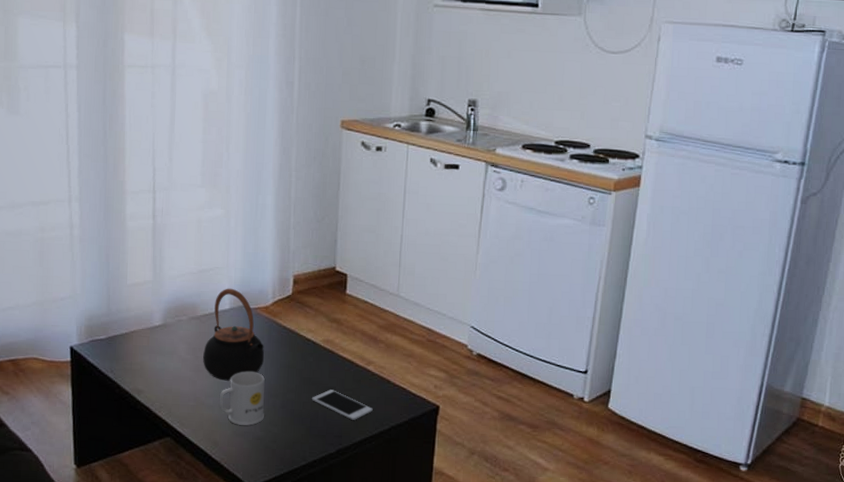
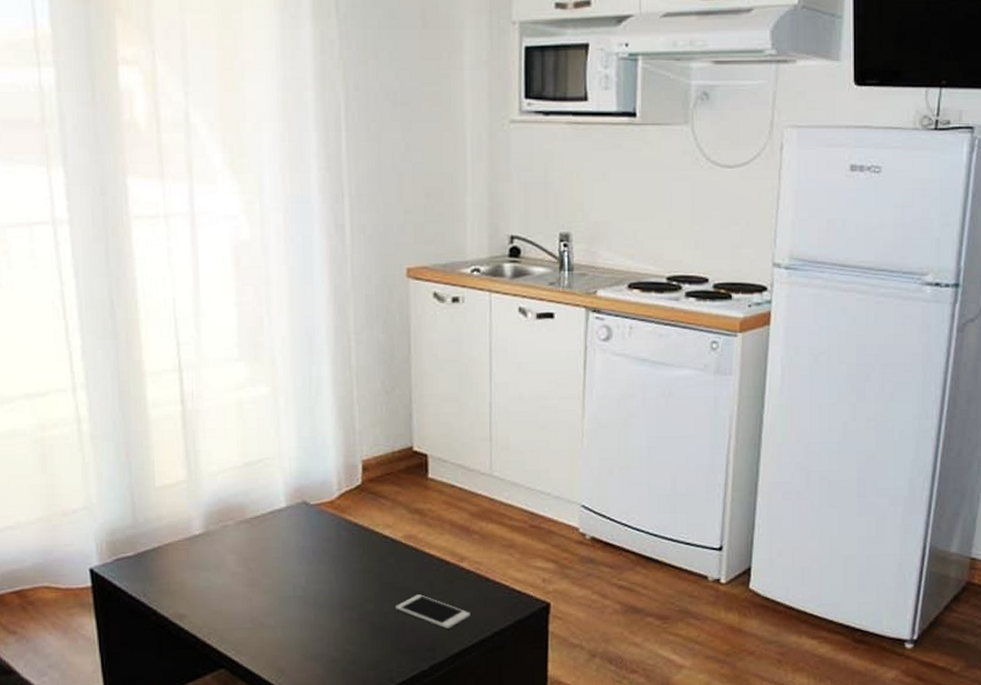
teapot: present [203,288,264,381] -> none [258,482,333,595]
mug: present [219,371,265,426] -> none [281,581,340,647]

